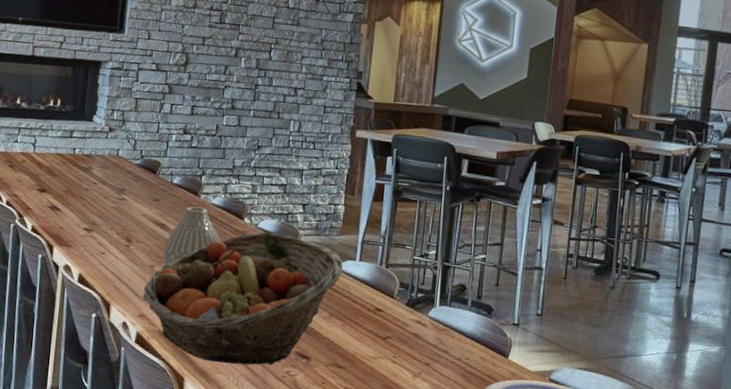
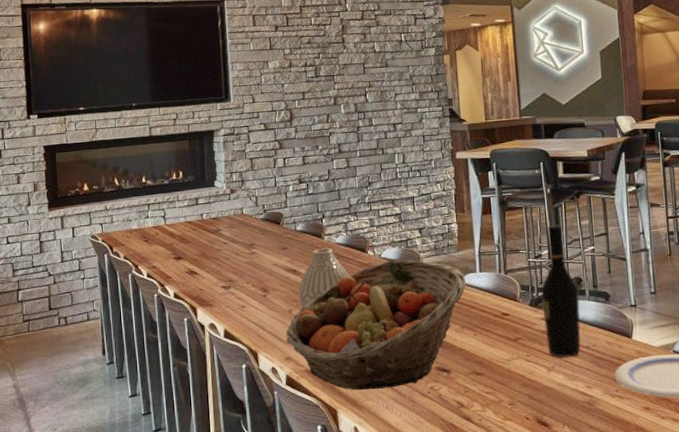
wine bottle: none [417,225,461,366] -> present [541,224,581,358]

